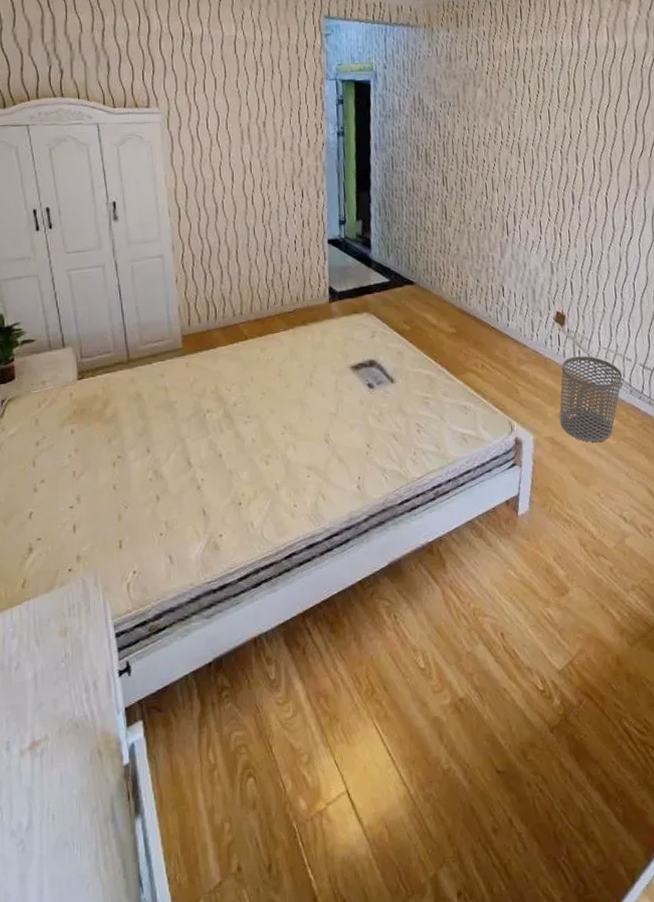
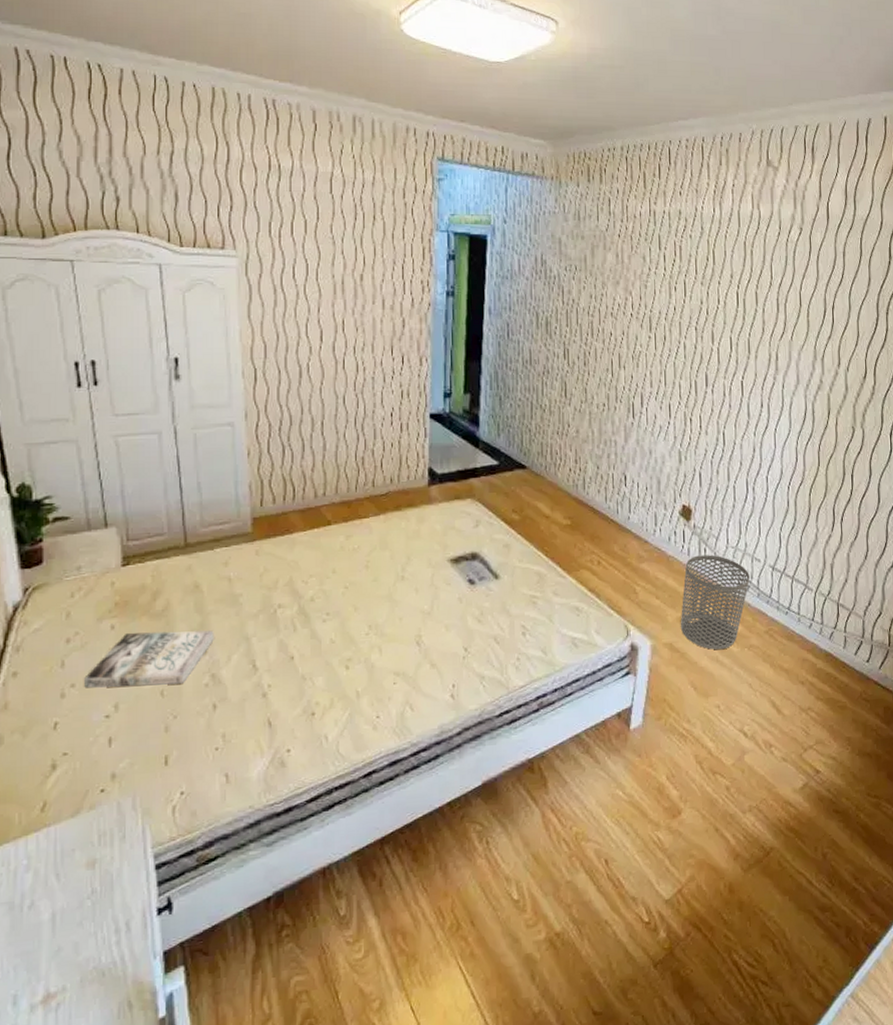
book: none [52,433,155,484] -> present [84,630,214,688]

